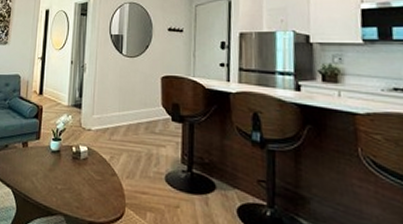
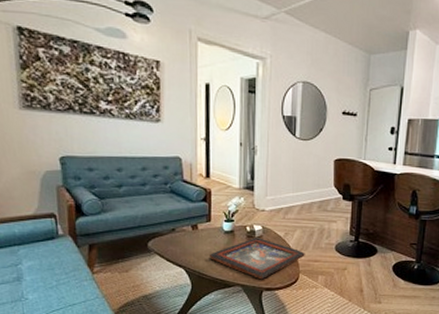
decorative tray: none [35,159,132,211] -> present [209,238,305,280]

